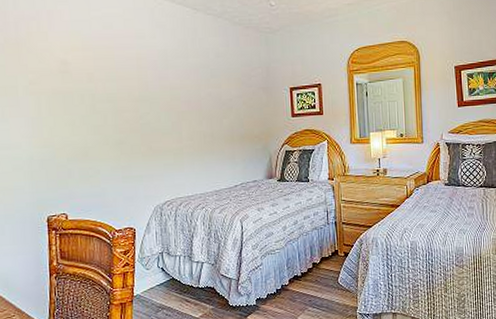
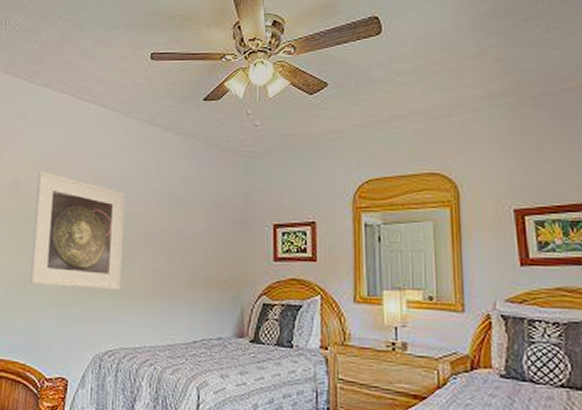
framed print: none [85,51,172,154] -> present [30,171,125,290]

